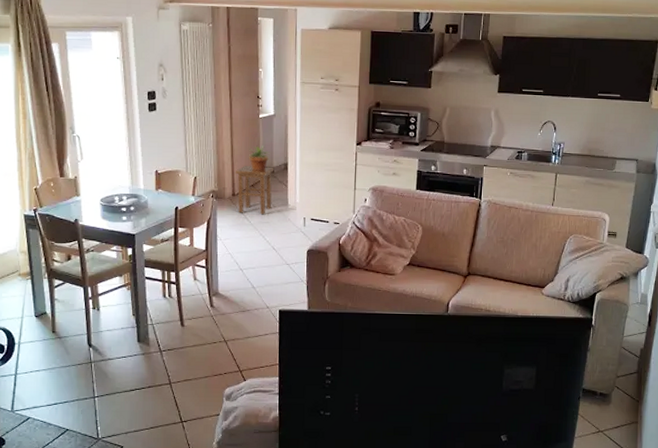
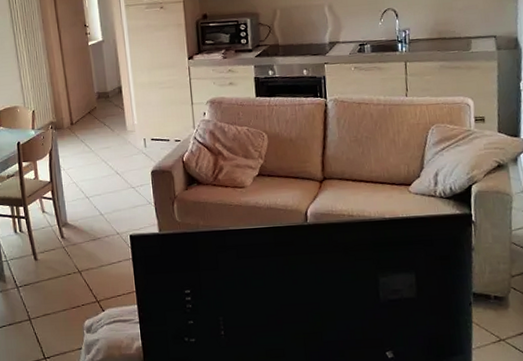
stool: present [236,166,274,215] -> none [72,92,111,141]
potted plant: present [248,145,270,170] -> none [82,72,104,97]

